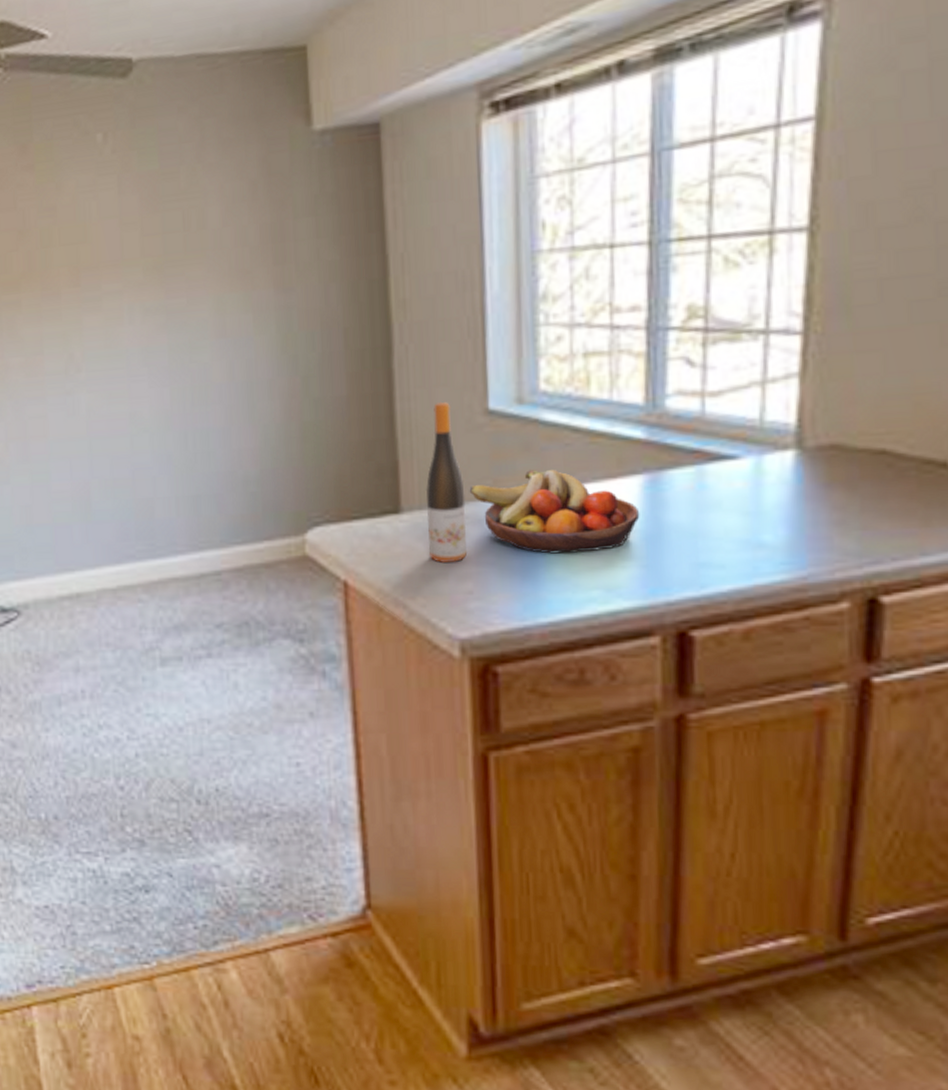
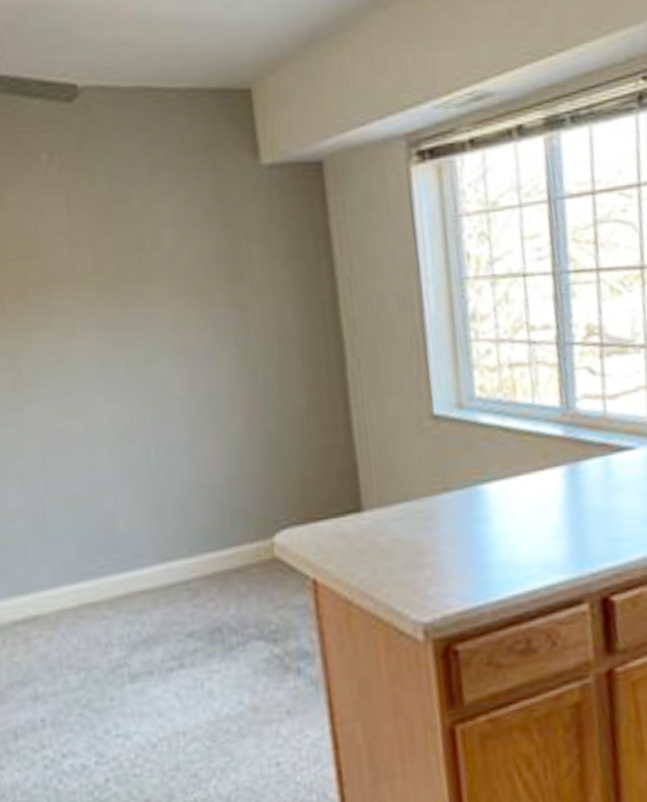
wine bottle: present [425,401,467,564] -> none [383,408,424,555]
fruit bowl: present [469,470,640,554] -> none [422,465,565,540]

